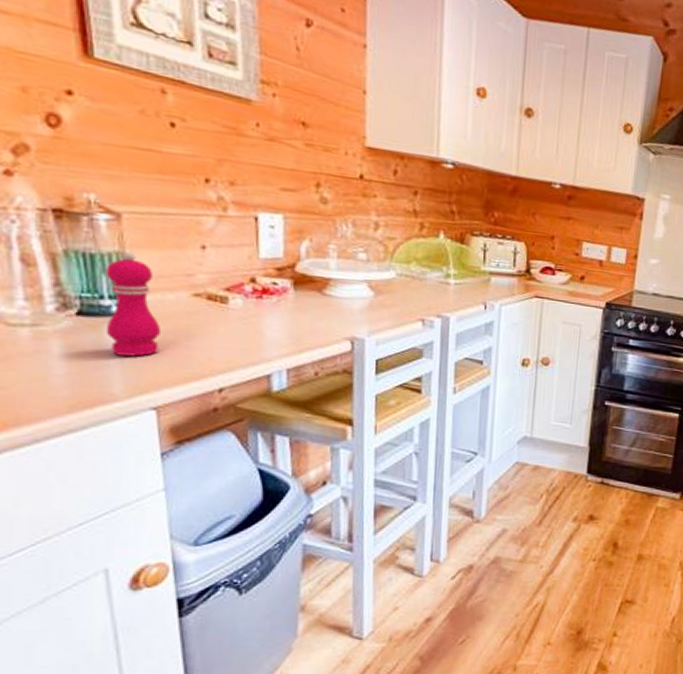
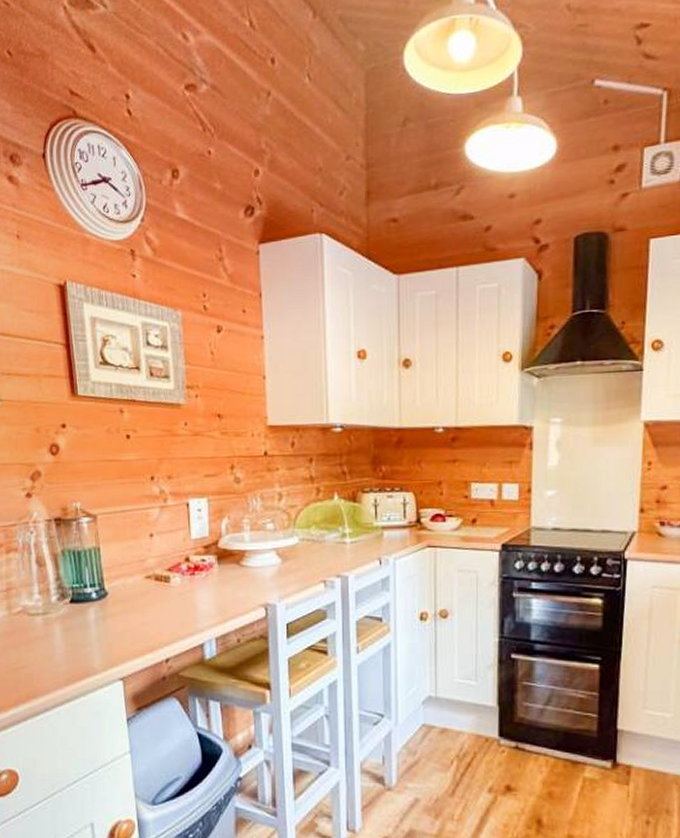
pepper mill: present [105,251,162,357] -> none [87,545,125,634]

